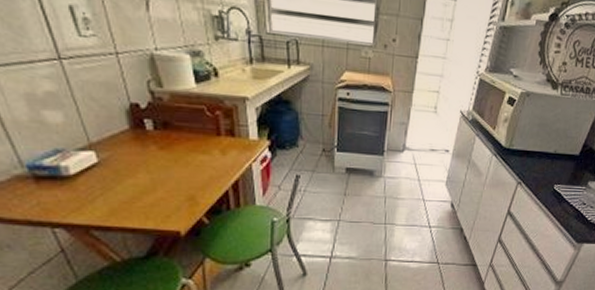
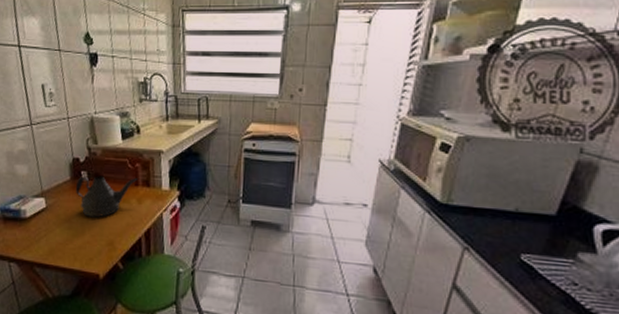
teapot: none [139,124,220,172] -> present [76,175,138,218]

